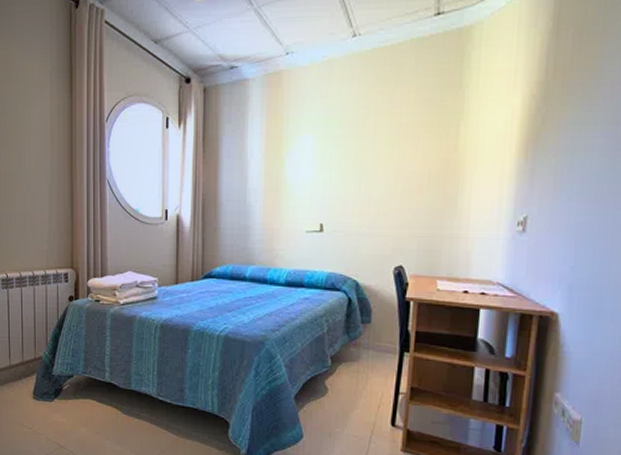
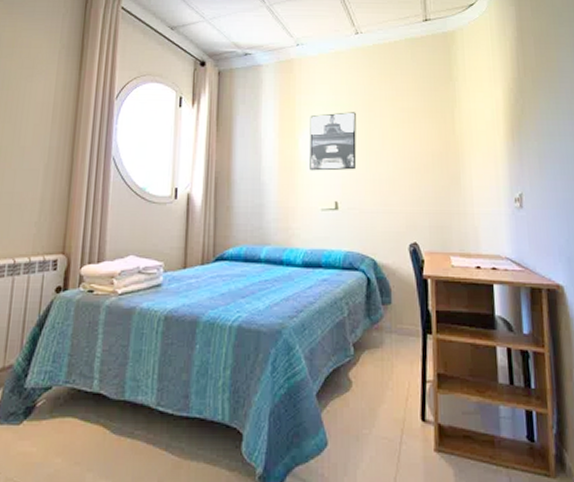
wall art: none [296,128,347,193] -> present [310,112,357,171]

